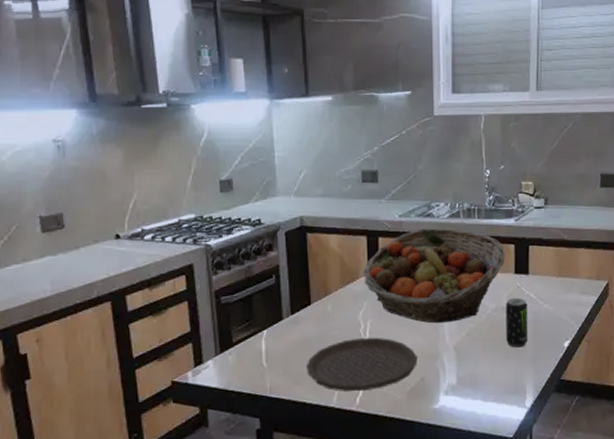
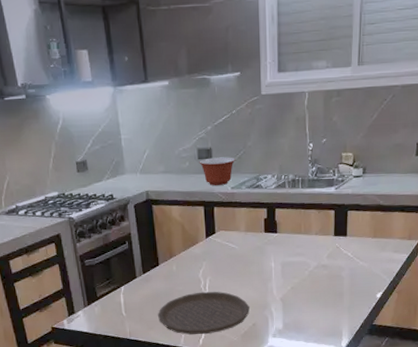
fruit basket: present [362,228,505,324] -> none [201,198,326,280]
mixing bowl: none [363,181,404,212] -> present [199,157,236,185]
beverage can: present [505,298,528,348] -> none [325,257,345,299]

